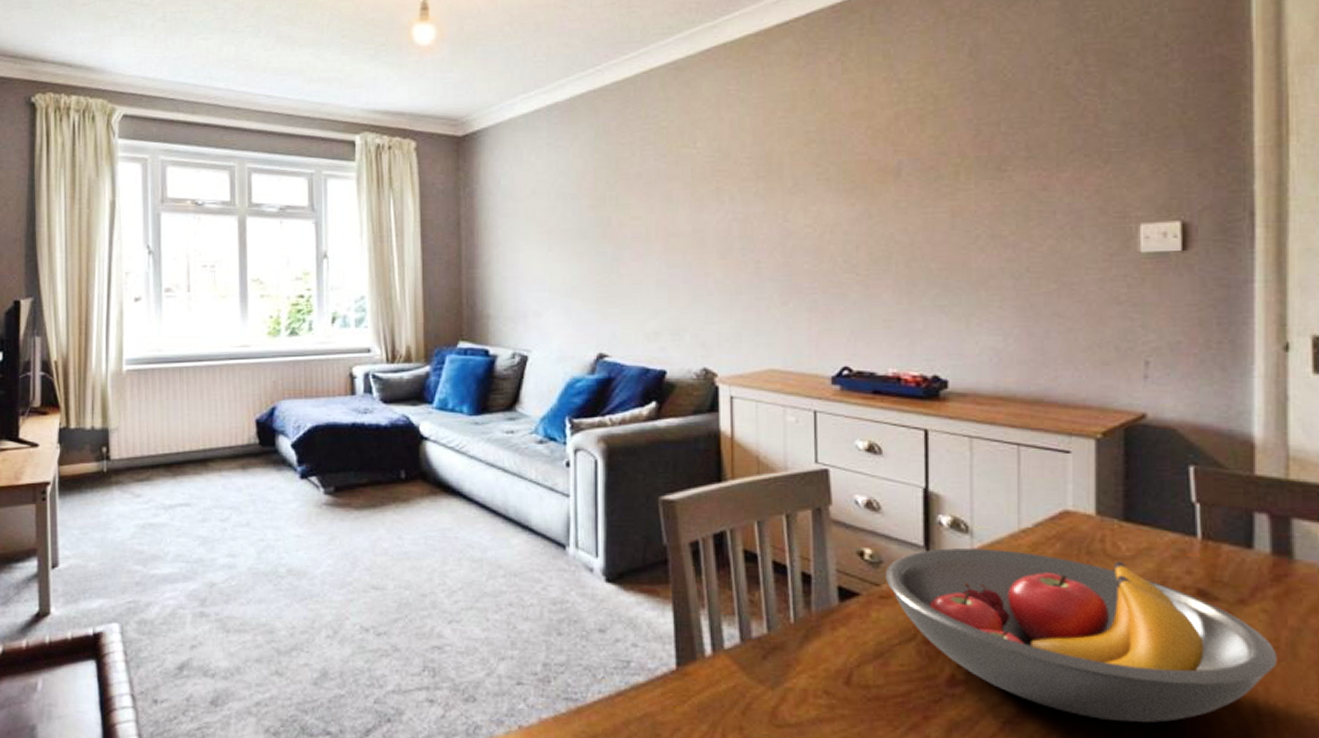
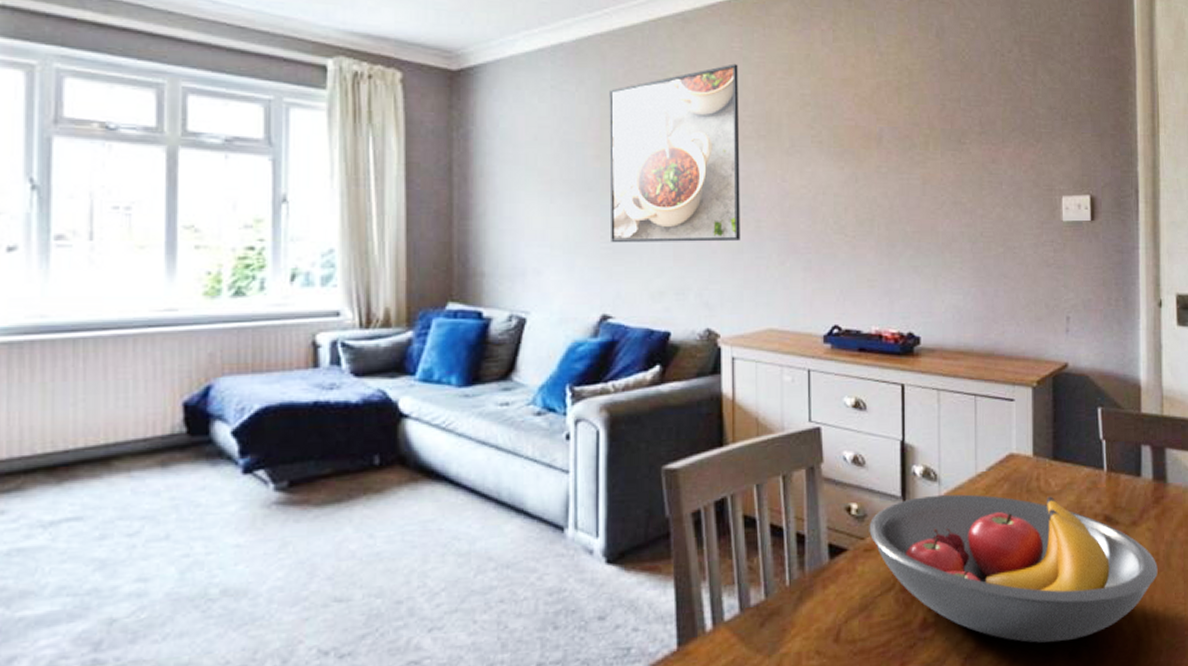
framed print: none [603,106,739,287] -> present [609,63,740,243]

